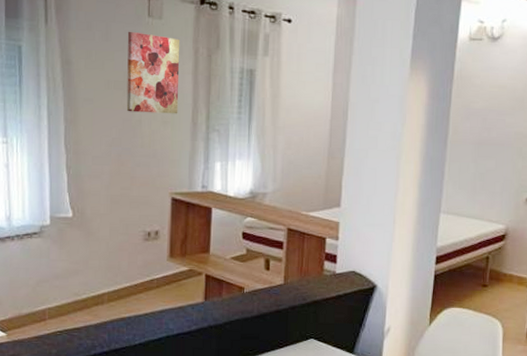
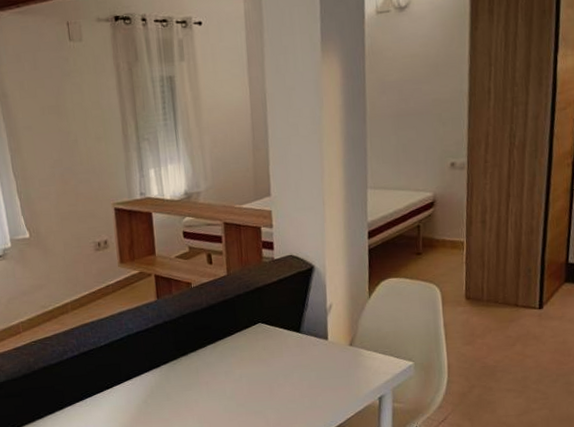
wall art: present [126,31,180,114] -> none [53,57,109,134]

